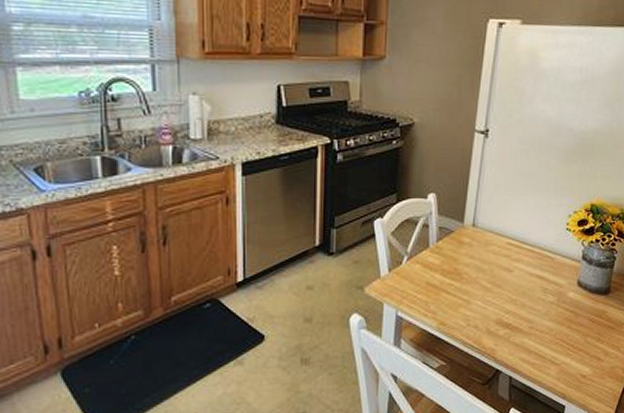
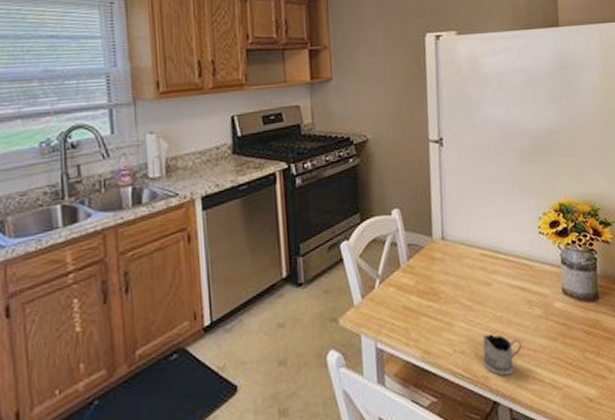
tea glass holder: none [492,314,531,350] -> present [483,334,522,377]

